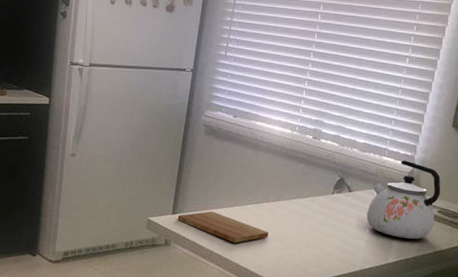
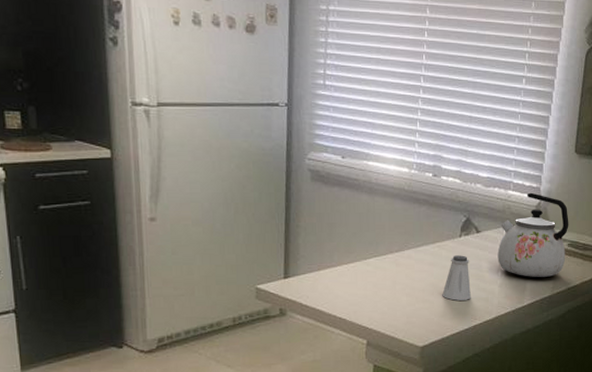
cutting board: present [177,211,269,243] -> none [291,270,396,304]
saltshaker: none [310,210,339,252] -> present [442,255,471,301]

